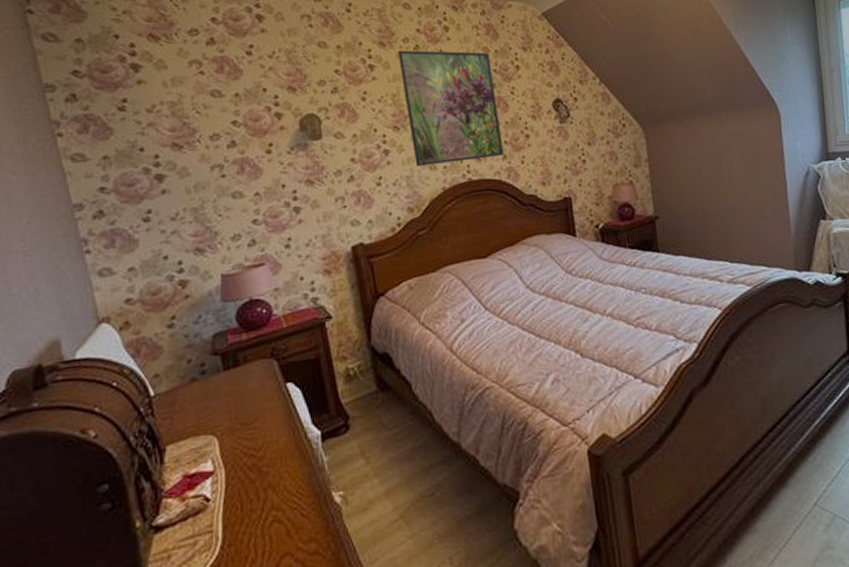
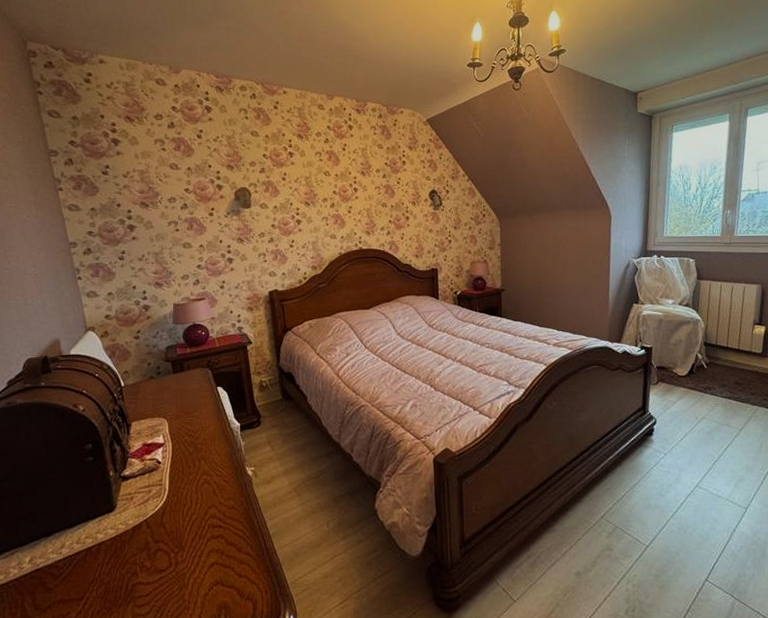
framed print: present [398,50,504,166] -> none [312,142,388,234]

